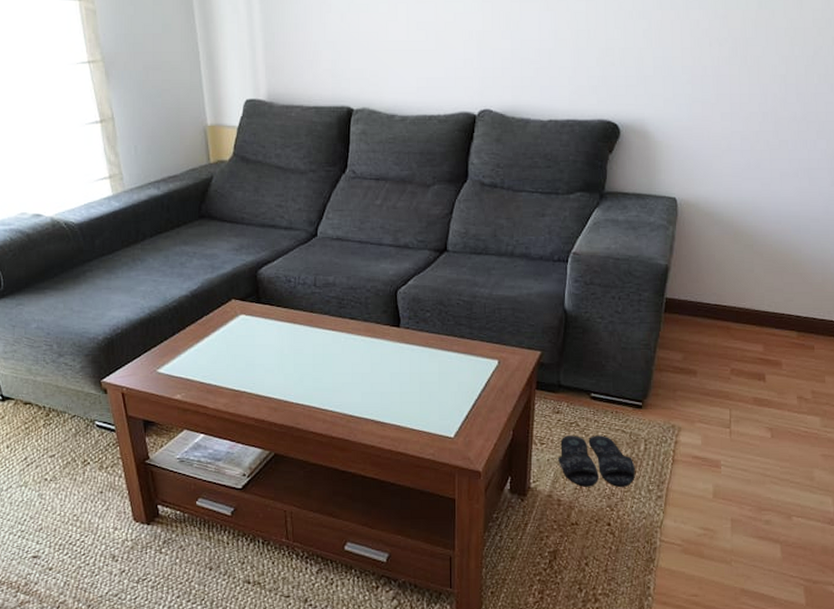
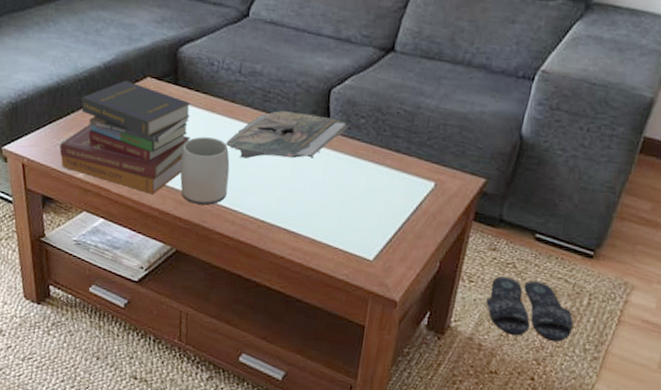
books: none [156,305,277,405] -> present [59,80,190,195]
mug: none [269,346,315,408] -> present [180,136,230,205]
magazine: none [309,314,417,361] -> present [225,111,350,159]

